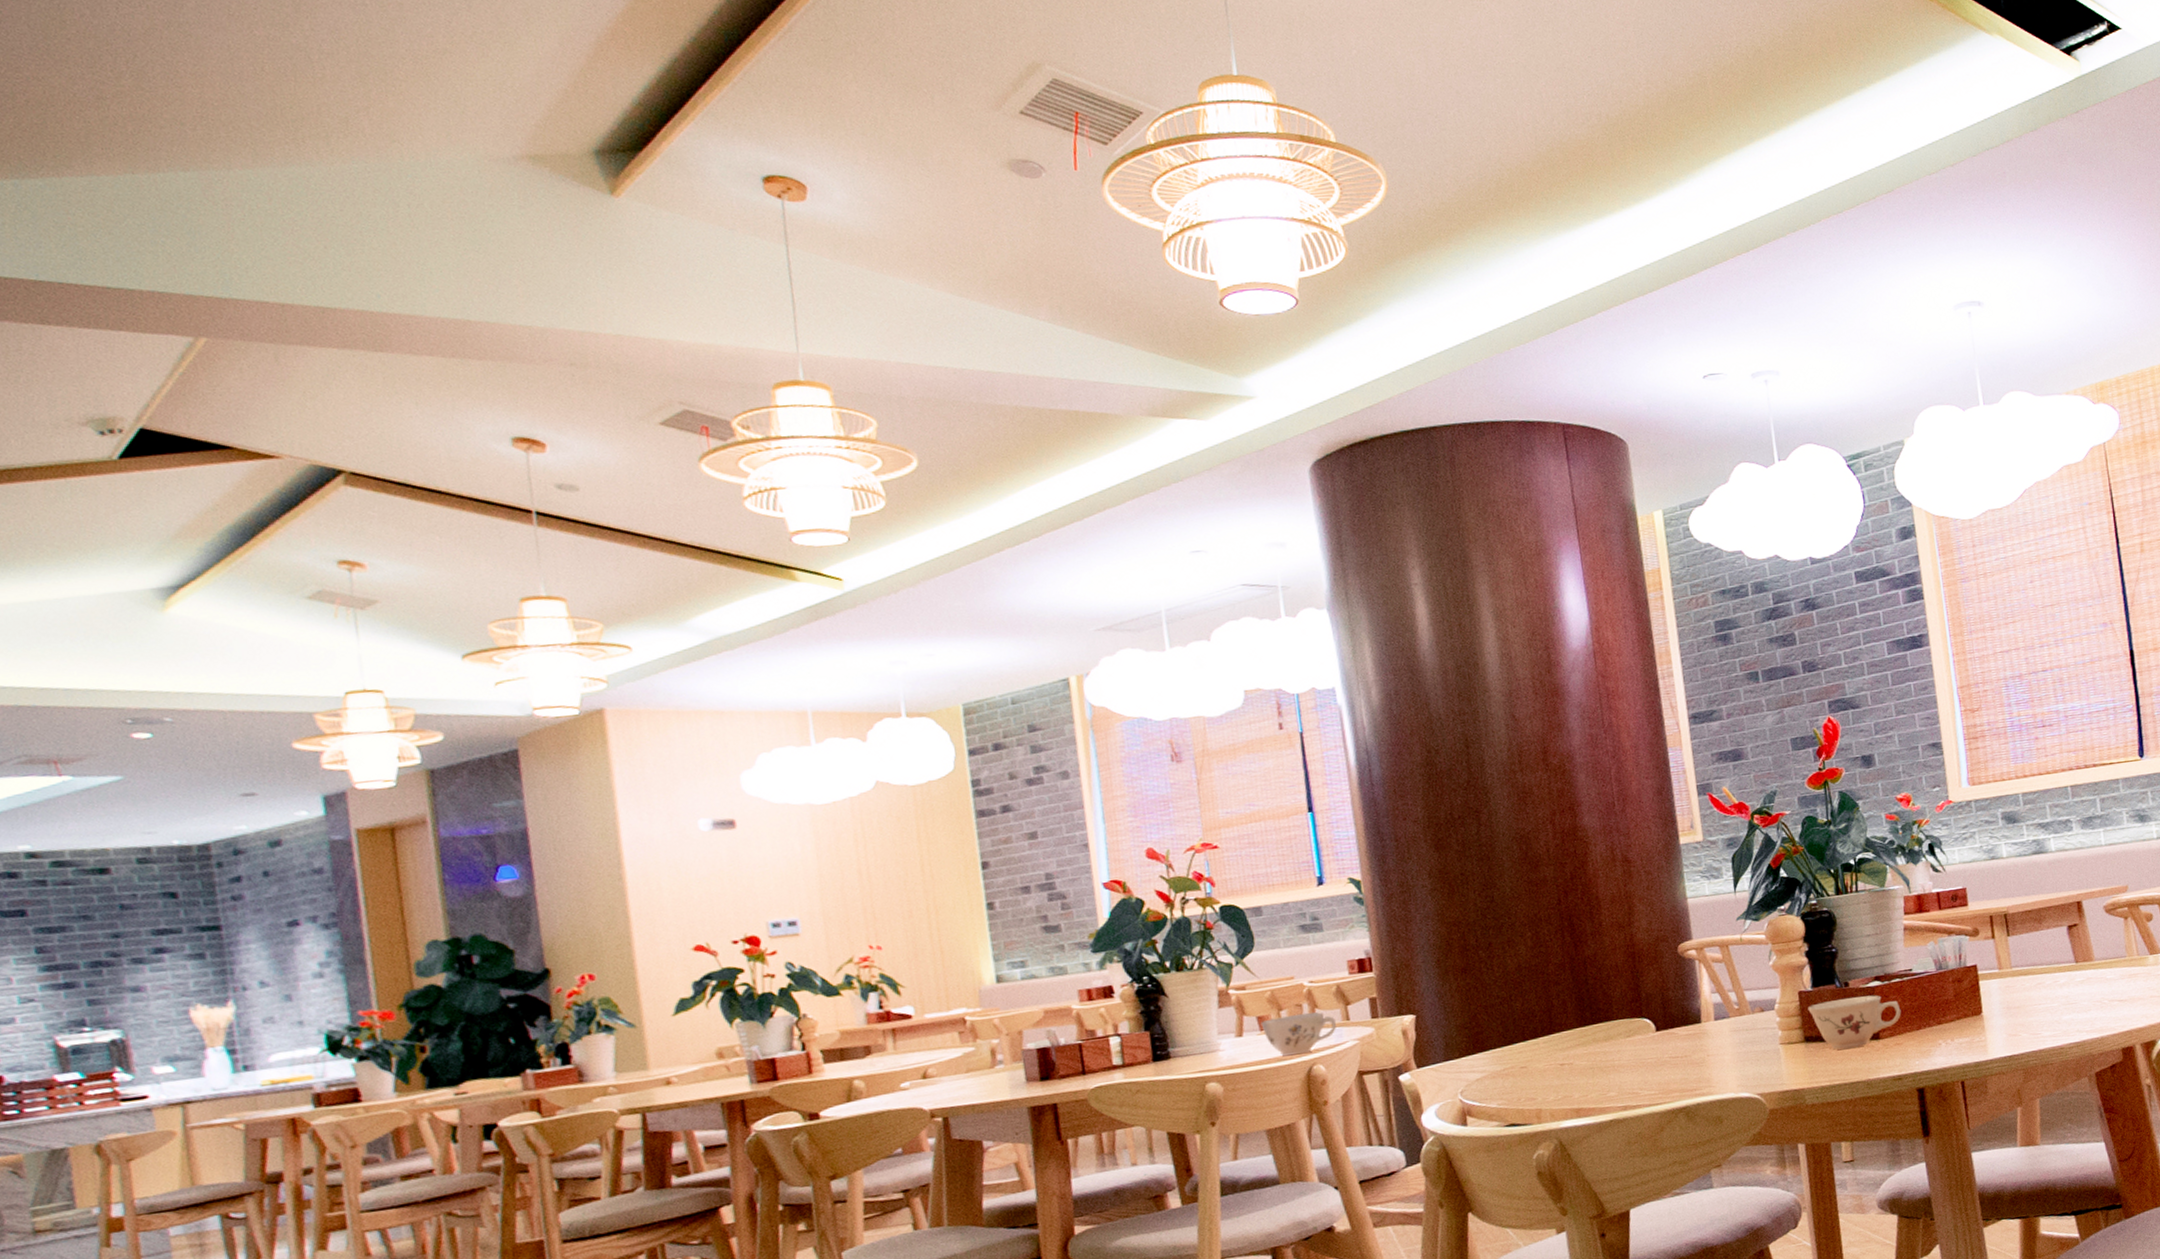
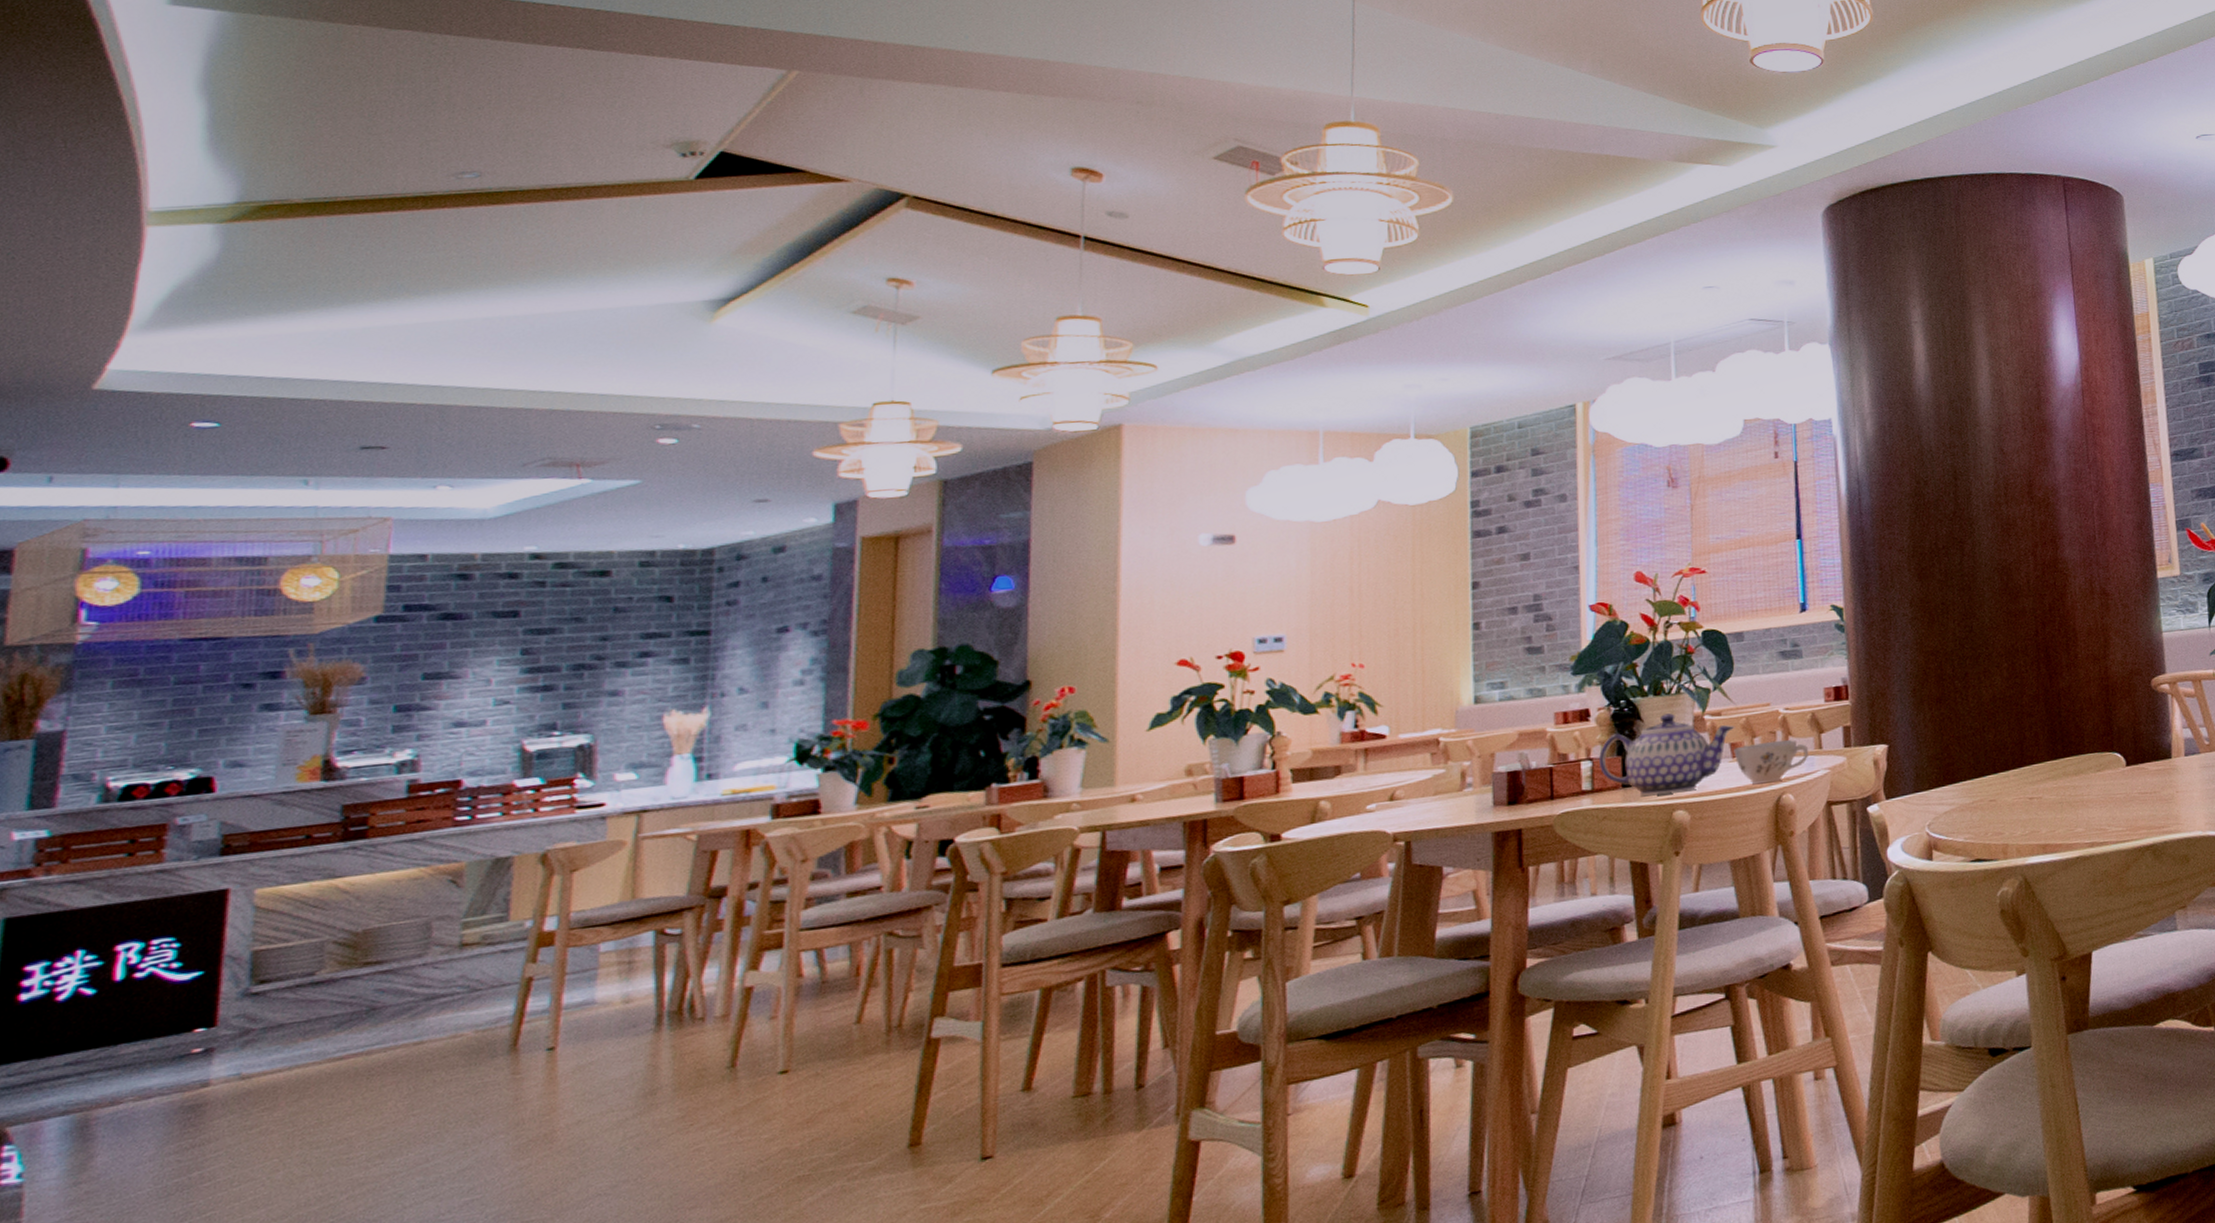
teapot: none [1126,988,1261,1070] -> present [1598,713,1735,797]

